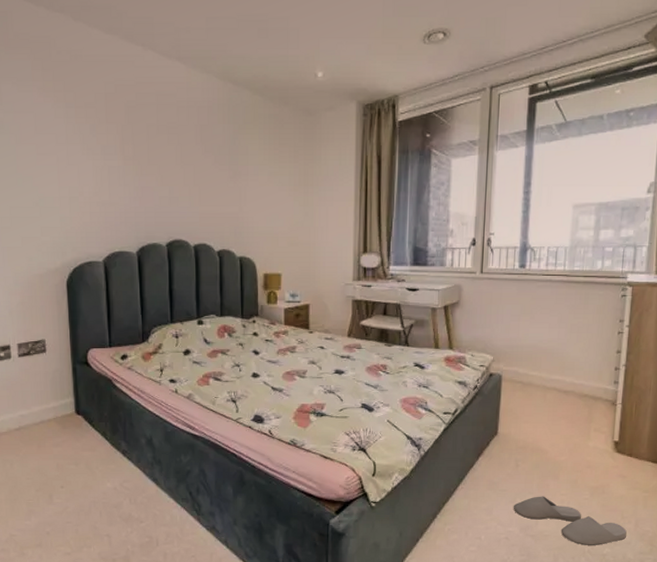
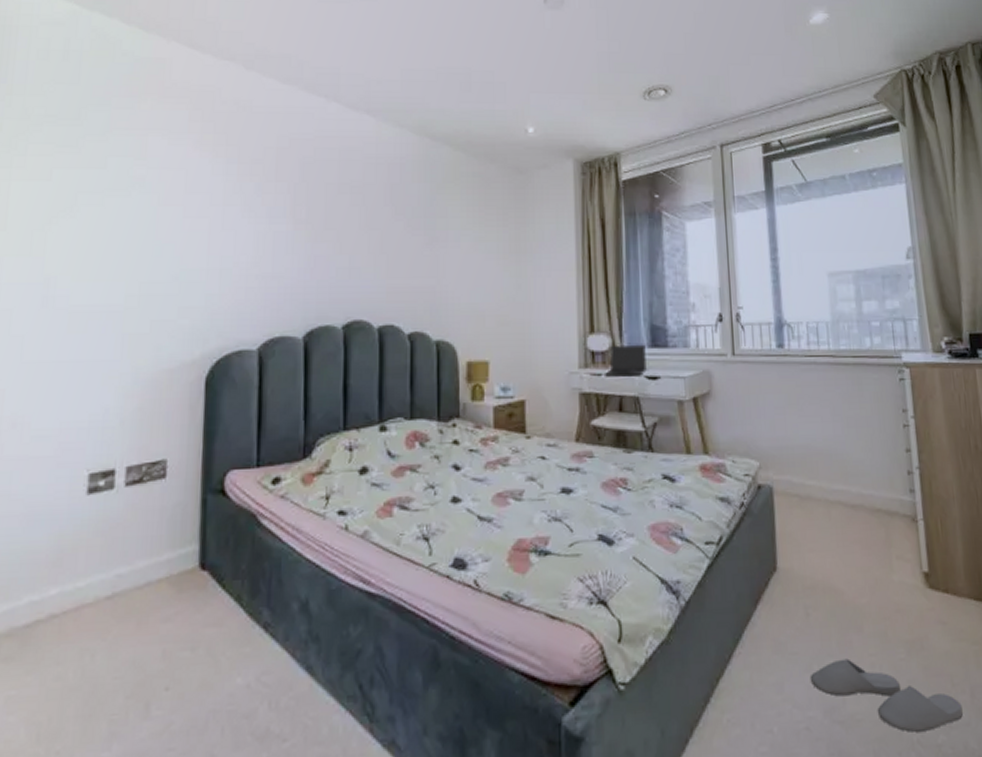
laptop: none [374,262,409,288] -> present [605,344,648,377]

